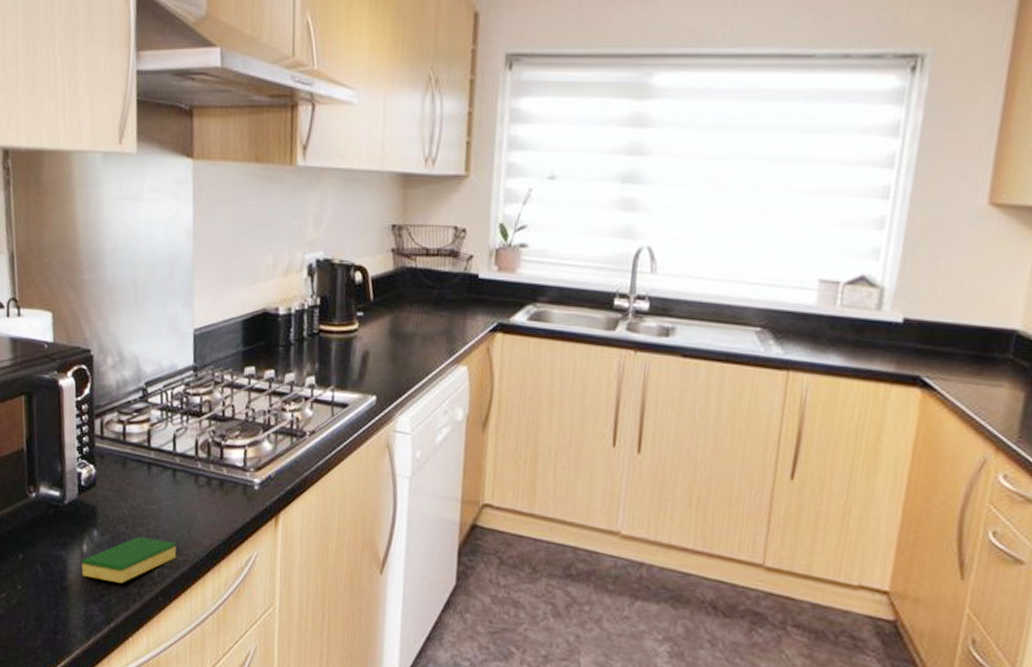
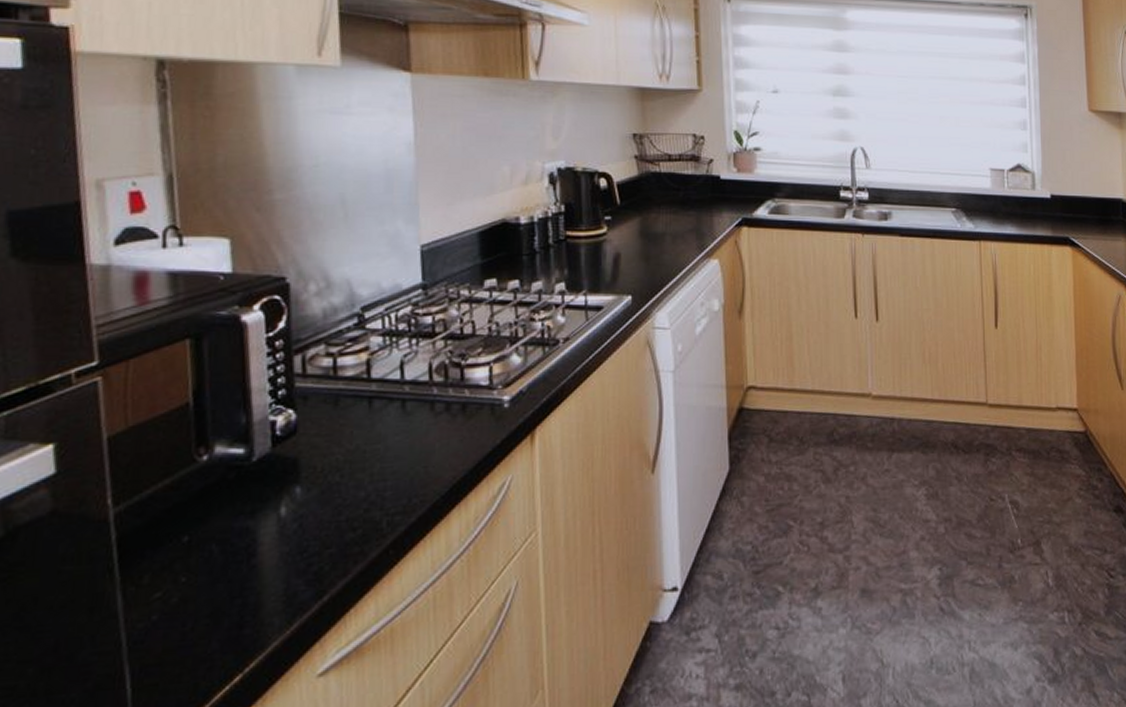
dish sponge: present [81,536,177,583] -> none [278,482,411,547]

